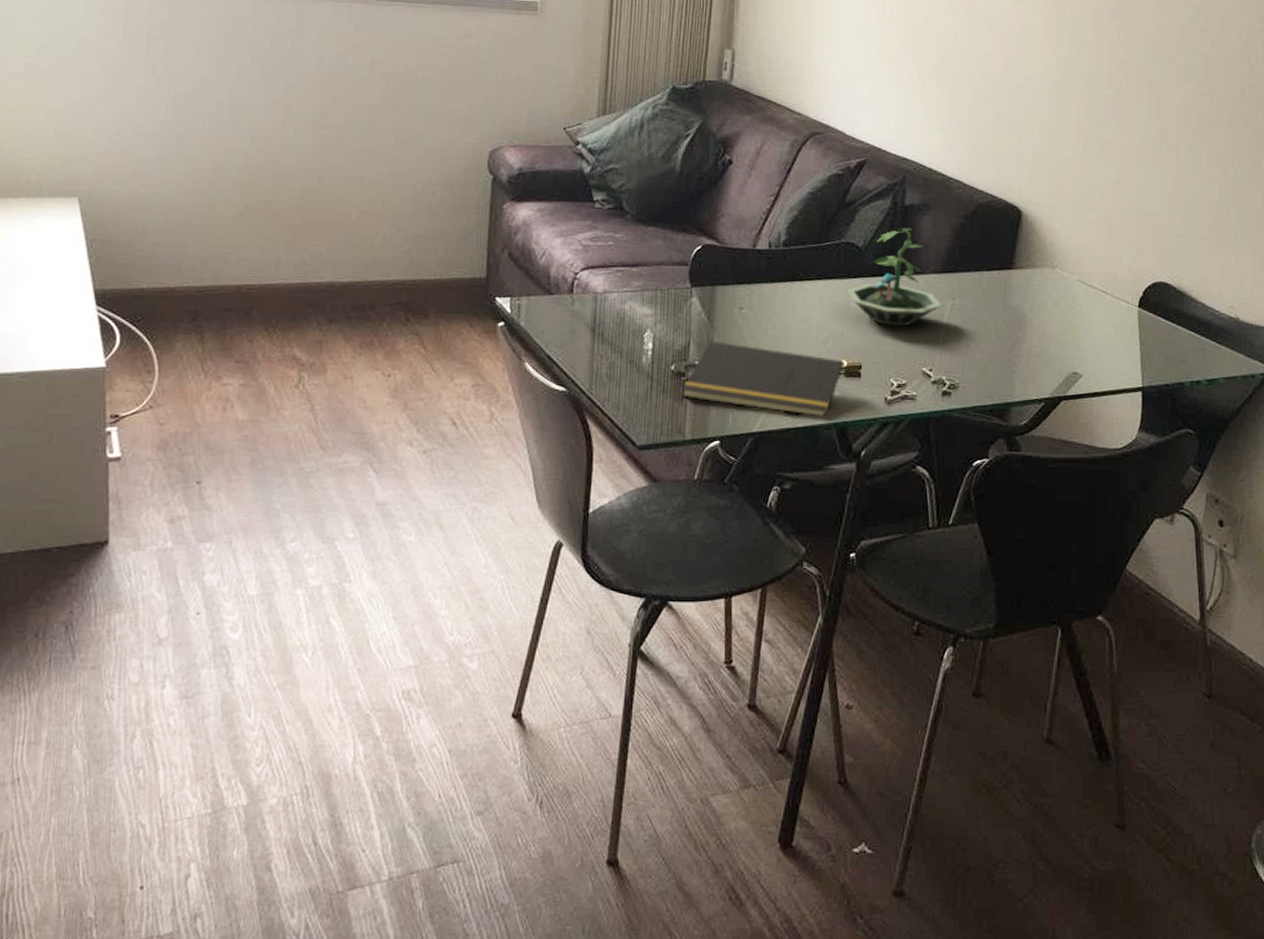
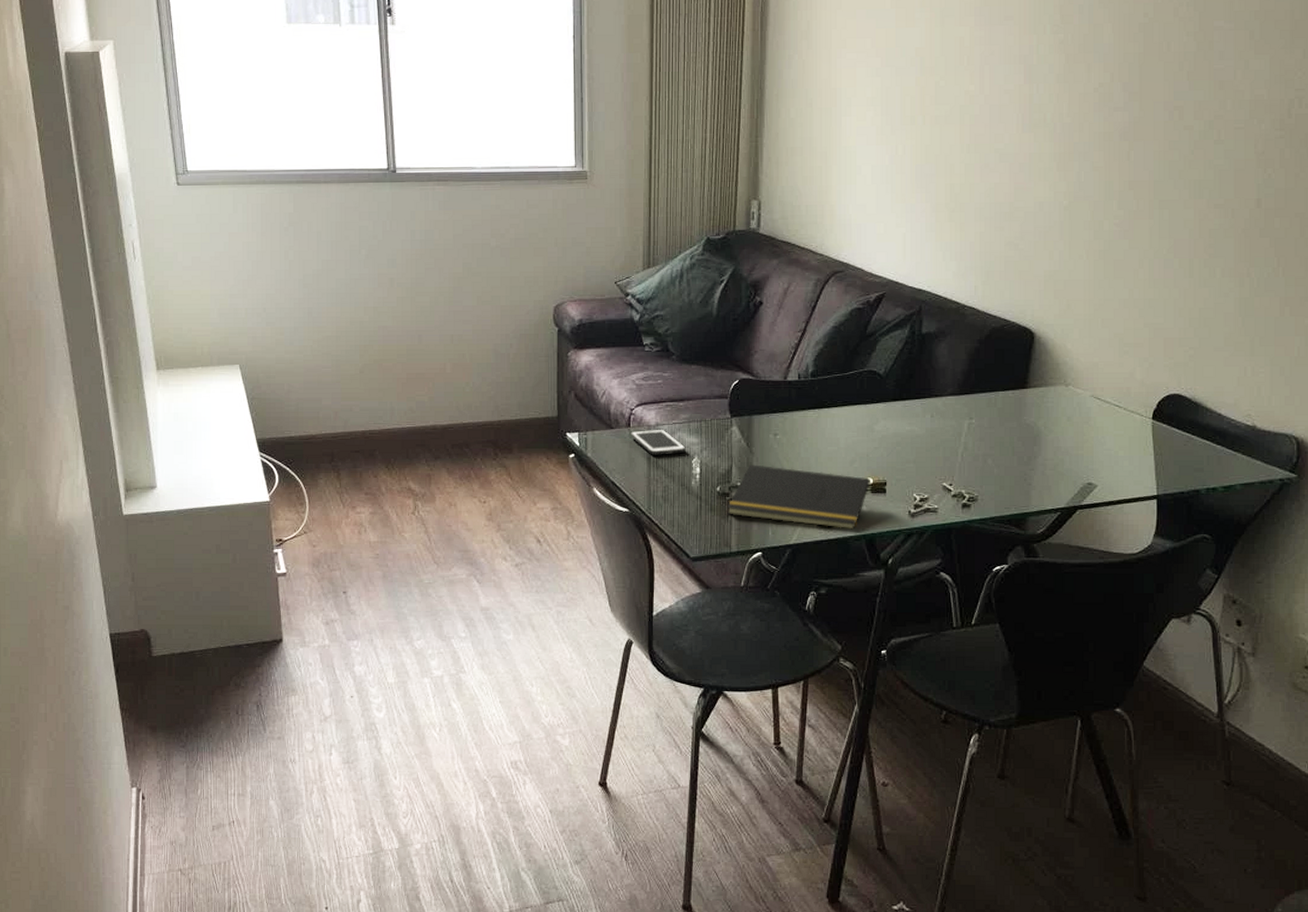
cell phone: none [573,296,638,327] -> present [631,429,686,455]
terrarium: present [845,227,942,327] -> none [869,354,960,446]

